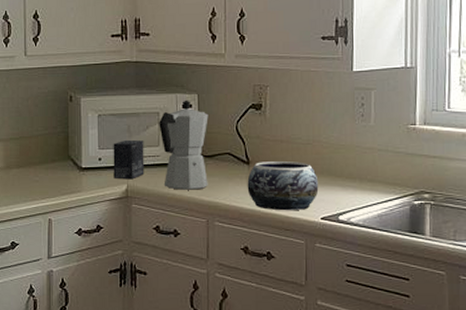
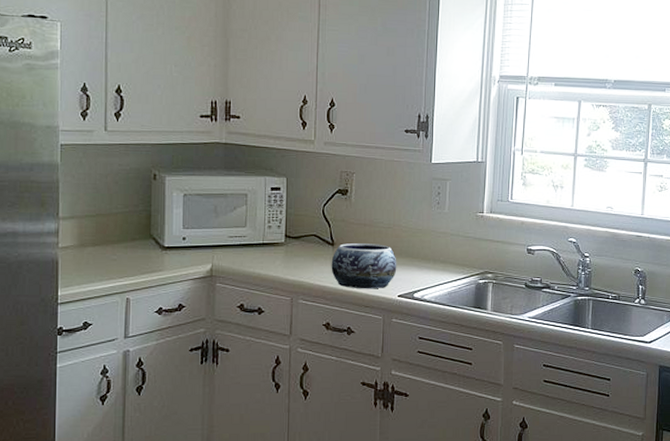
small box: present [113,139,144,180] -> none [198,219,231,259]
moka pot: present [159,100,208,190] -> none [246,183,296,270]

